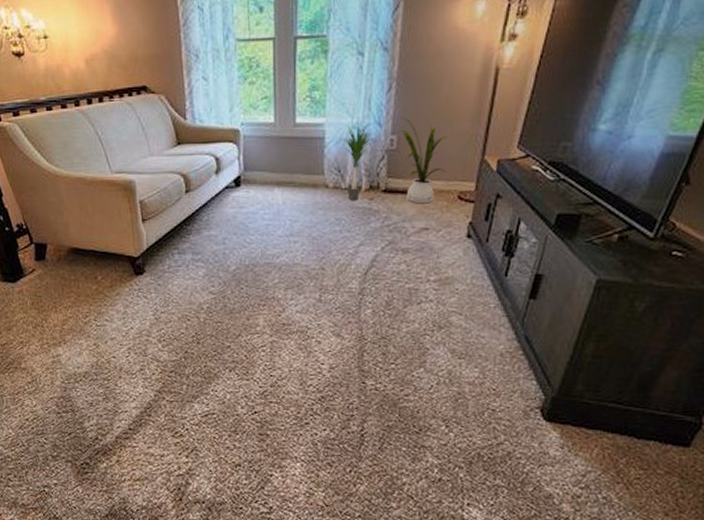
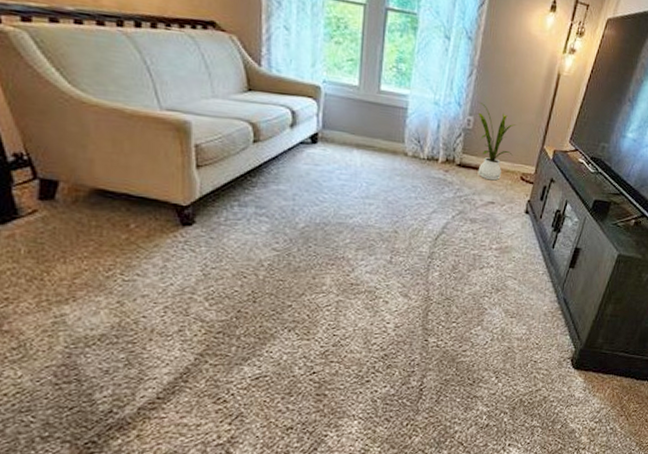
potted plant: present [335,120,382,201] -> none [417,98,459,171]

